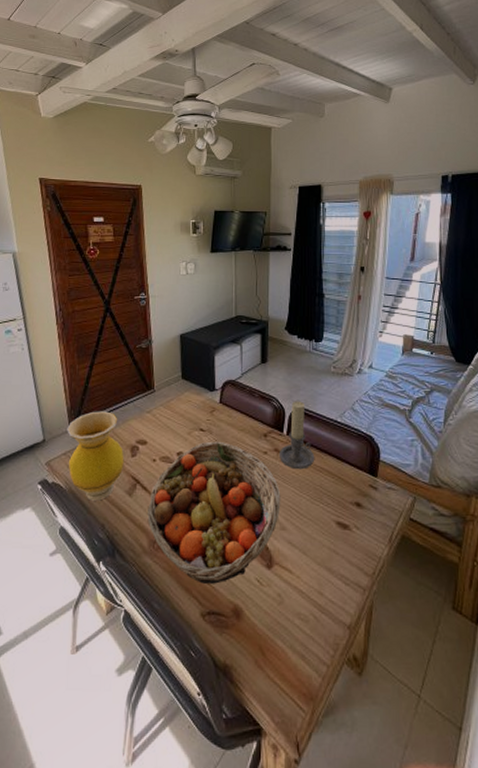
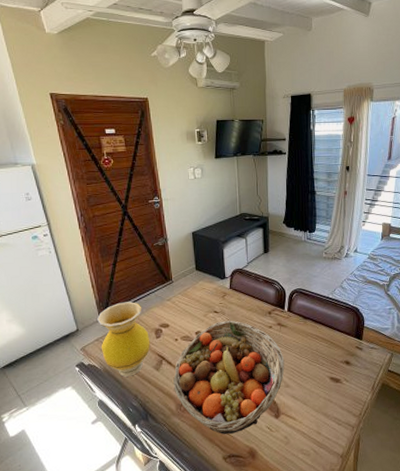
candle holder: present [280,401,315,470] -> none [282,283,312,339]

